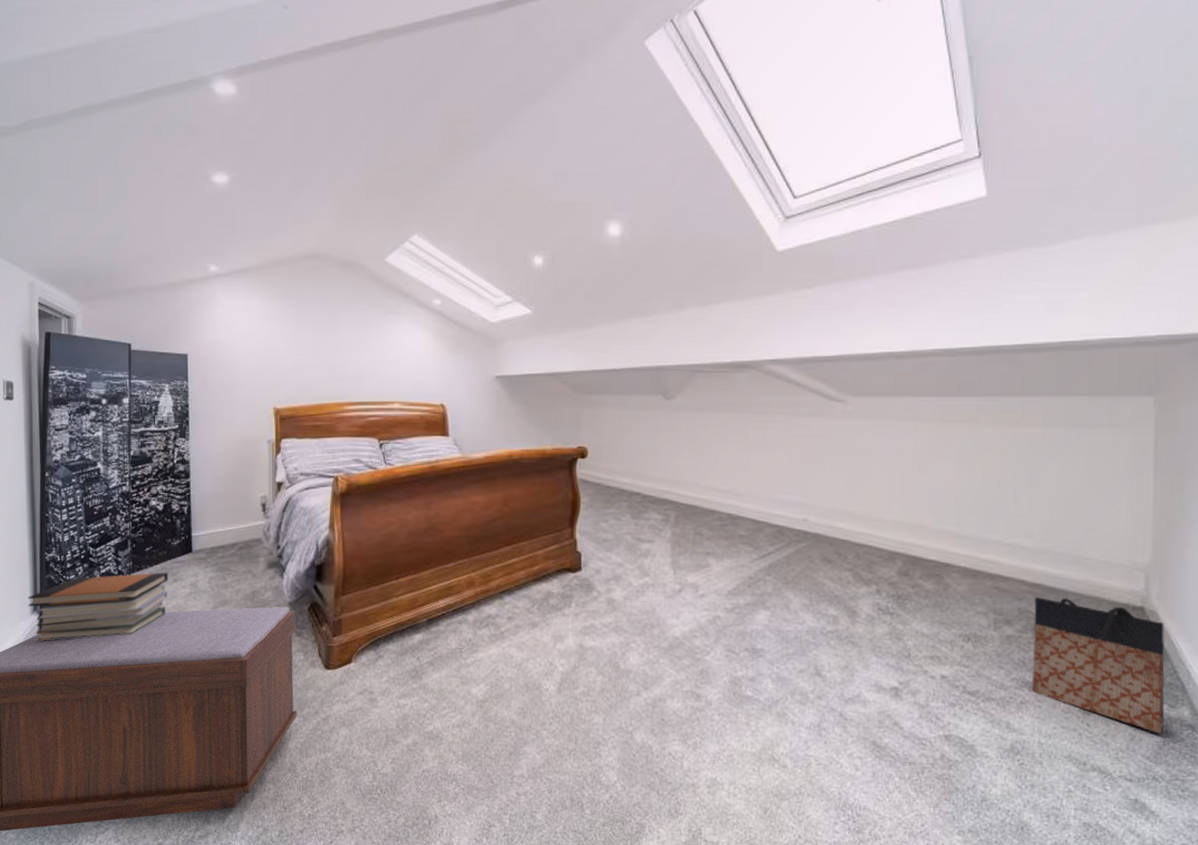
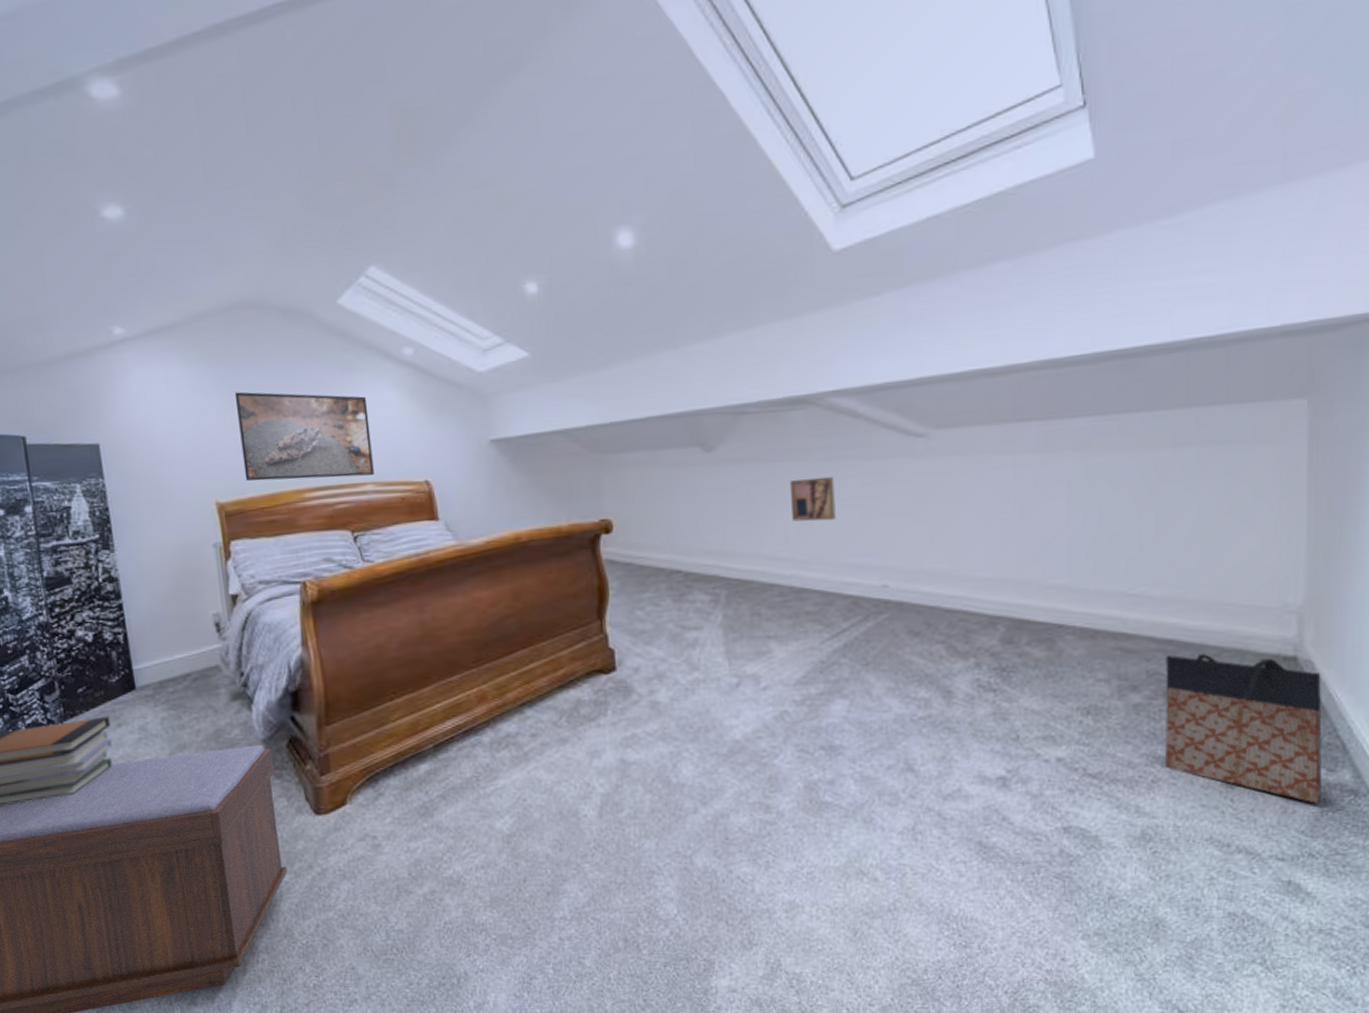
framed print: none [298,323,401,396] -> present [234,391,374,482]
wall art: none [732,427,768,463] -> present [789,476,836,522]

